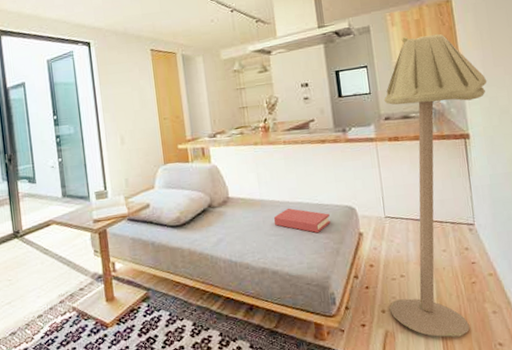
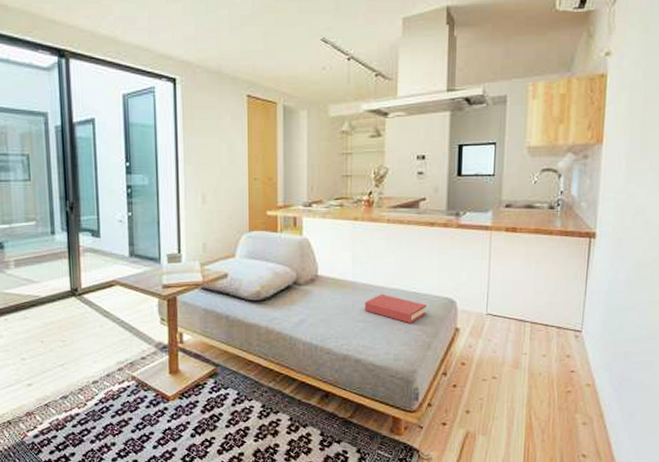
floor lamp: present [384,33,487,338] -> none [475,112,628,445]

